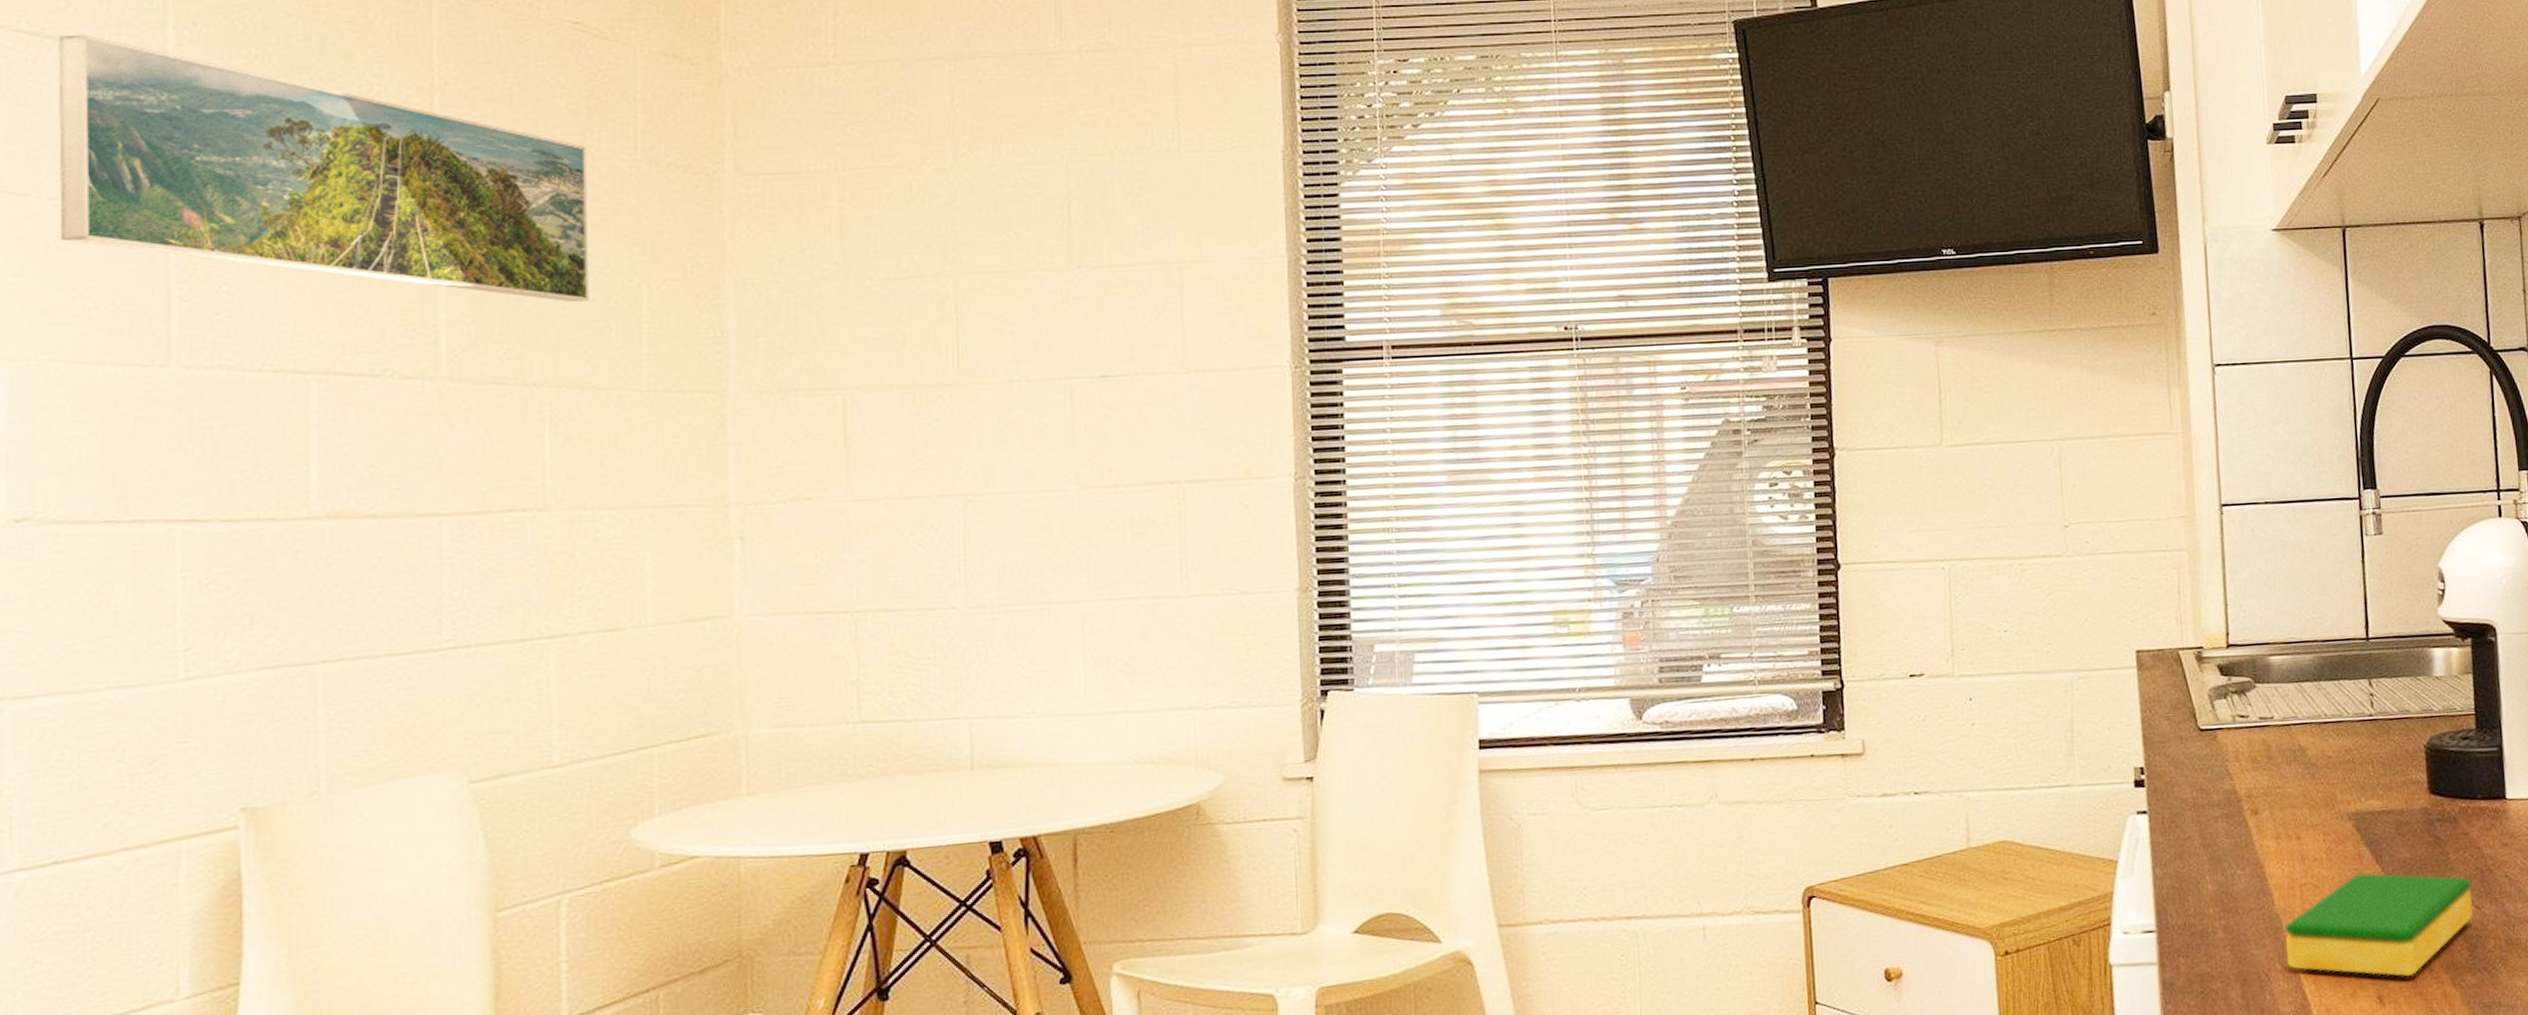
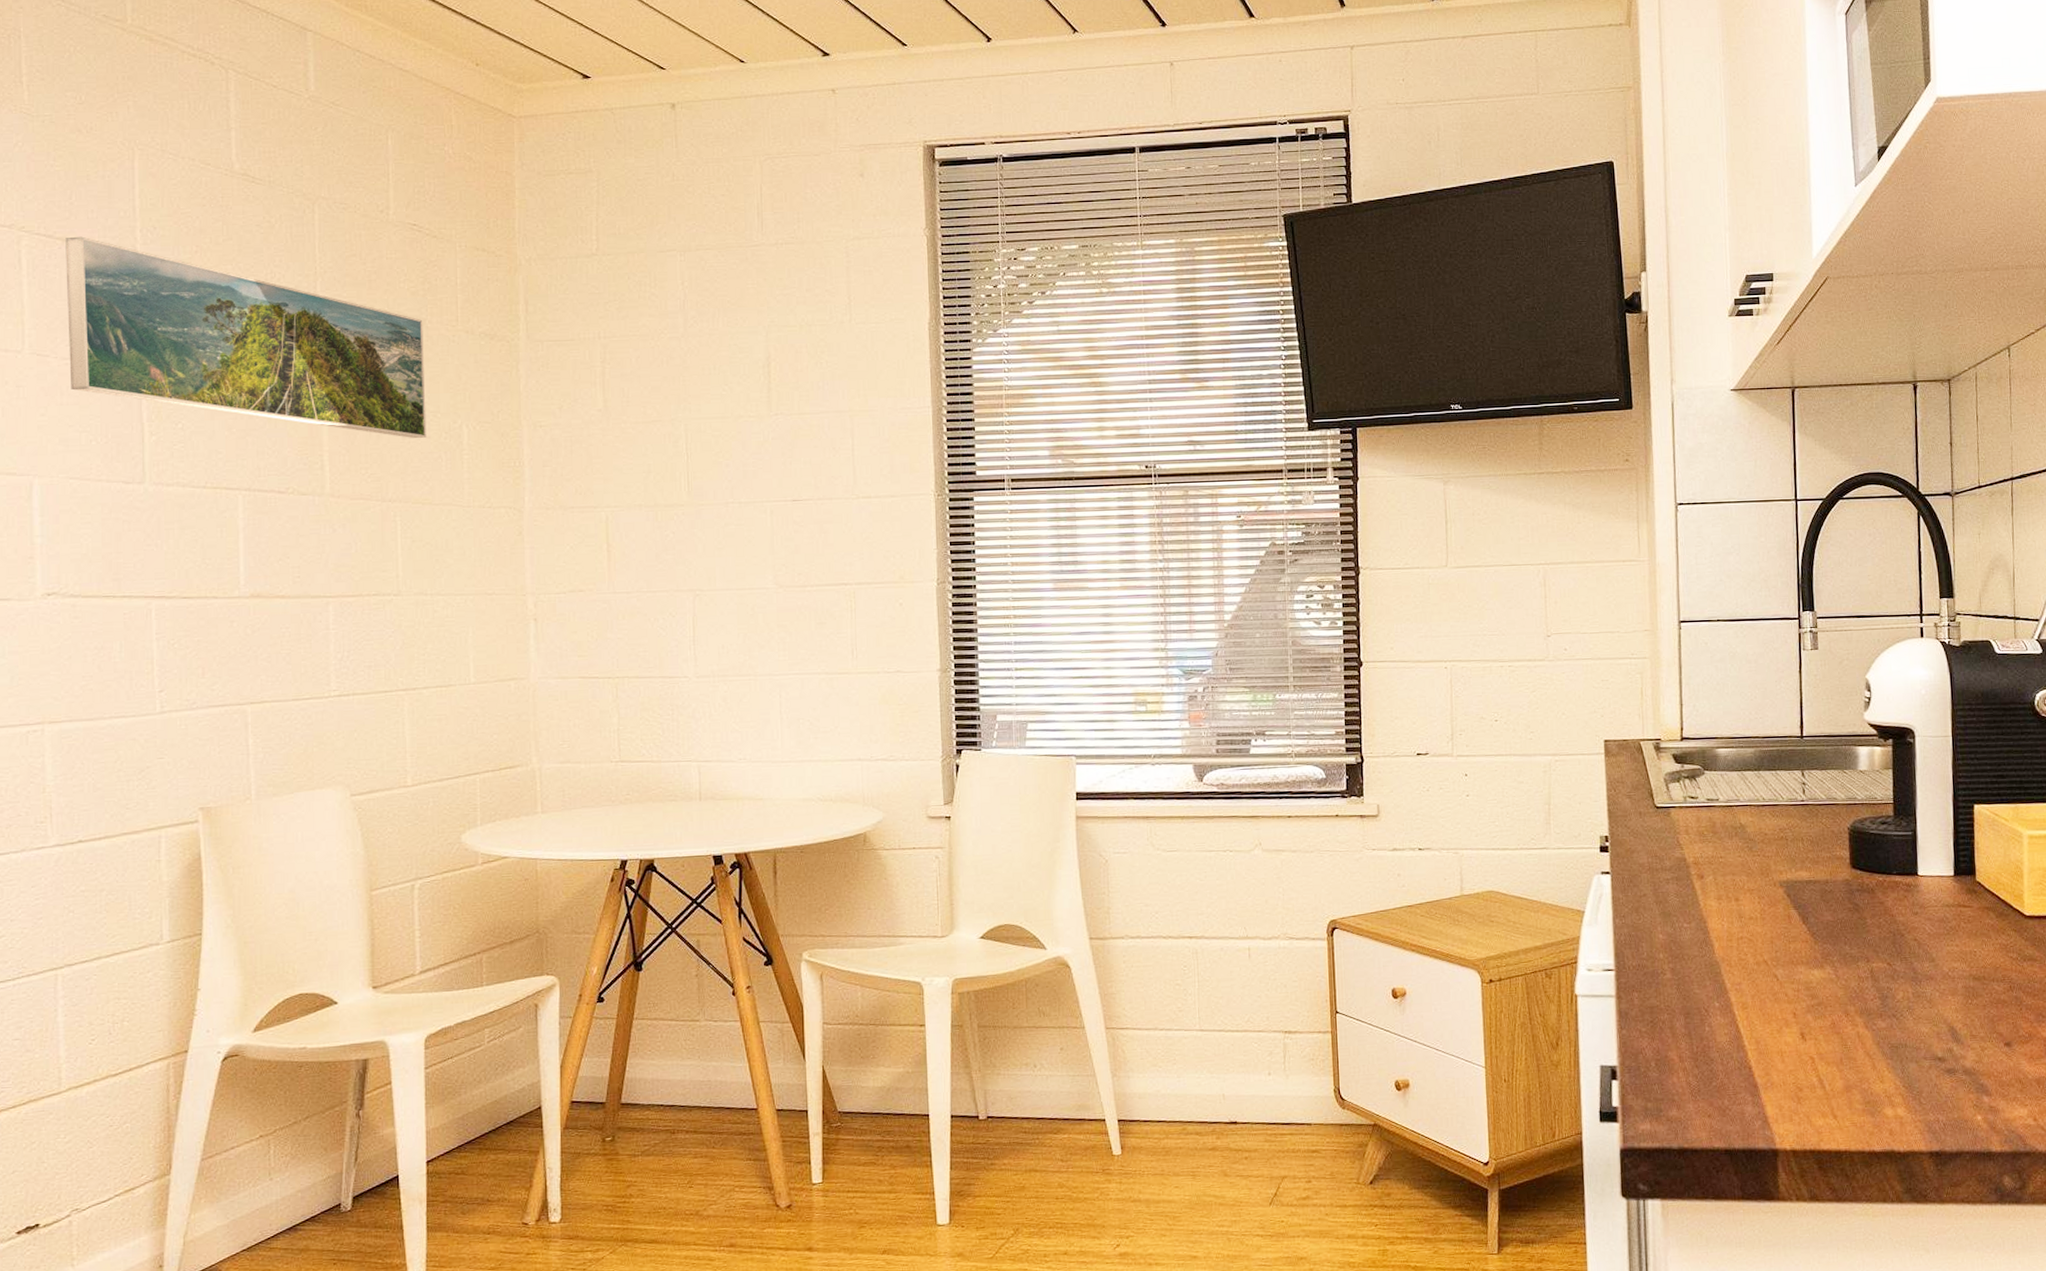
dish sponge: present [2285,872,2474,977] -> none [1723,930,1886,1019]

